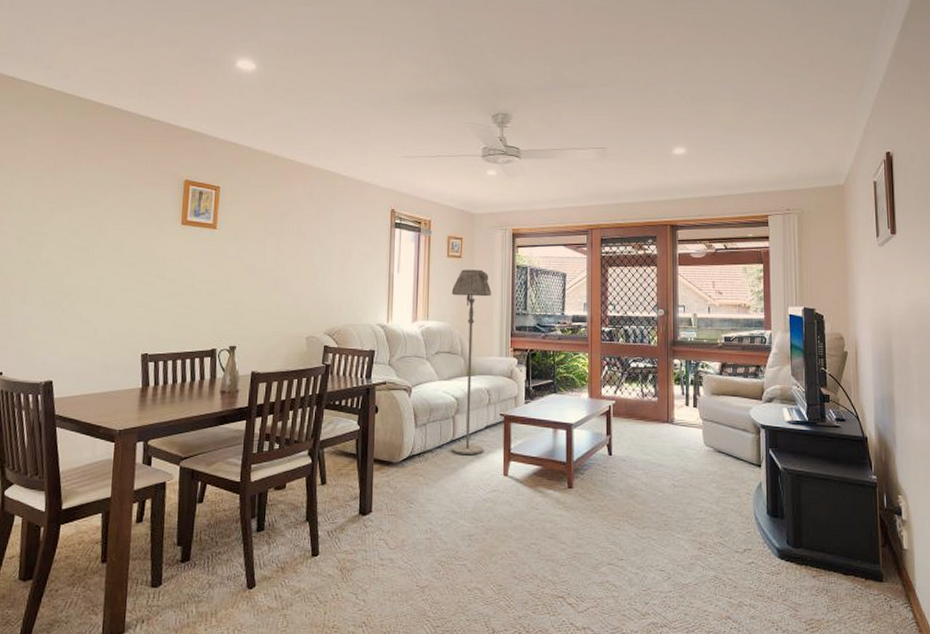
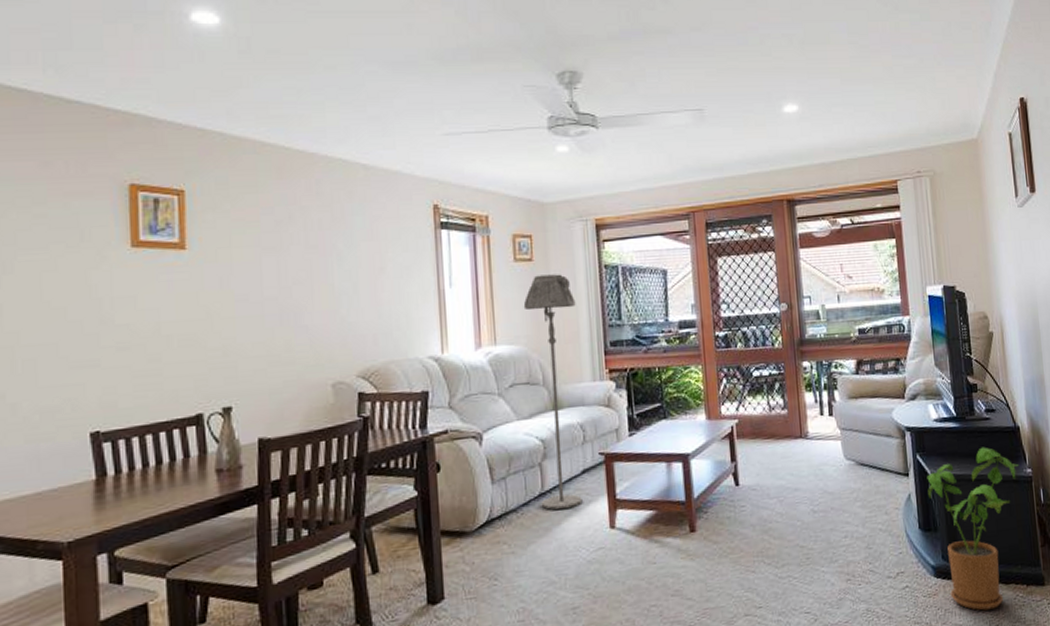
house plant: none [777,451,865,595] -> present [927,447,1019,611]

